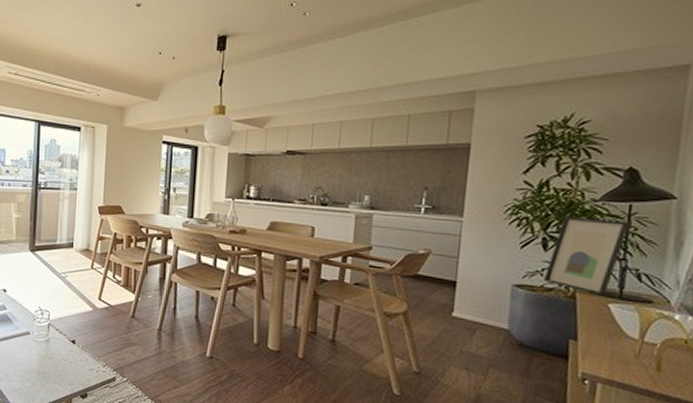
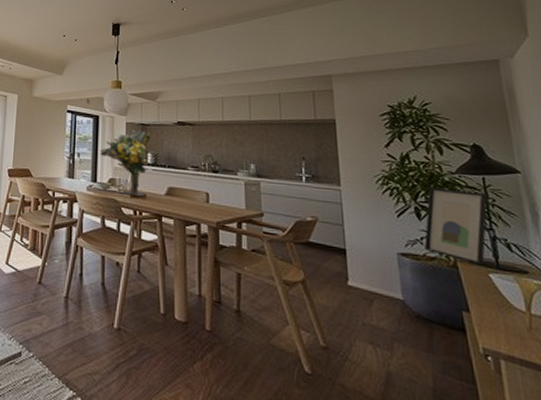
bouquet: none [198,160,256,233] -> present [100,129,151,197]

